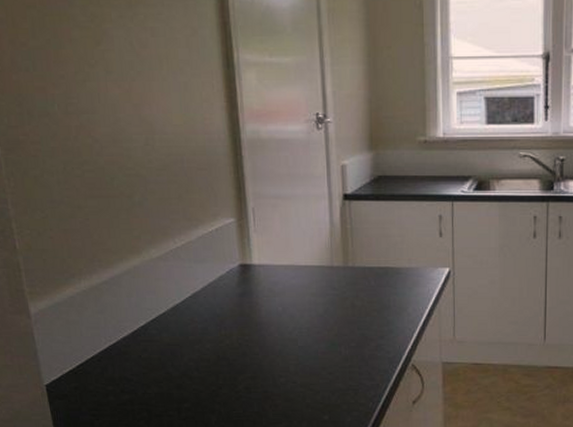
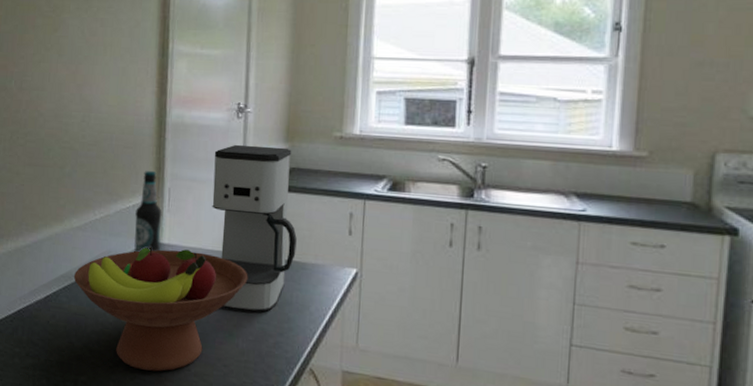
fruit bowl: none [161,268,345,389] -> present [73,247,248,372]
bottle: none [219,191,252,277] -> present [134,170,162,253]
coffee maker: none [296,156,390,321] -> present [212,144,297,313]

